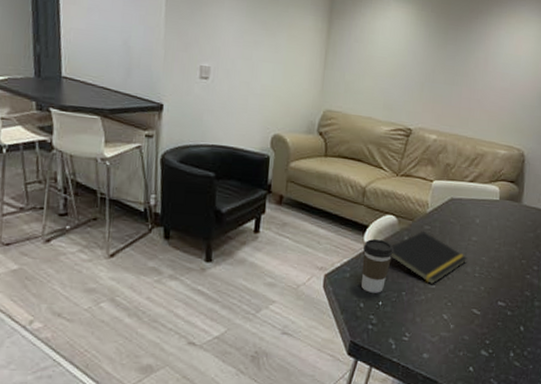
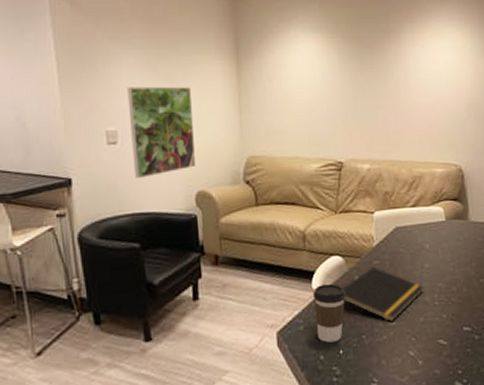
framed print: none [220,28,284,114] -> present [127,86,195,178]

